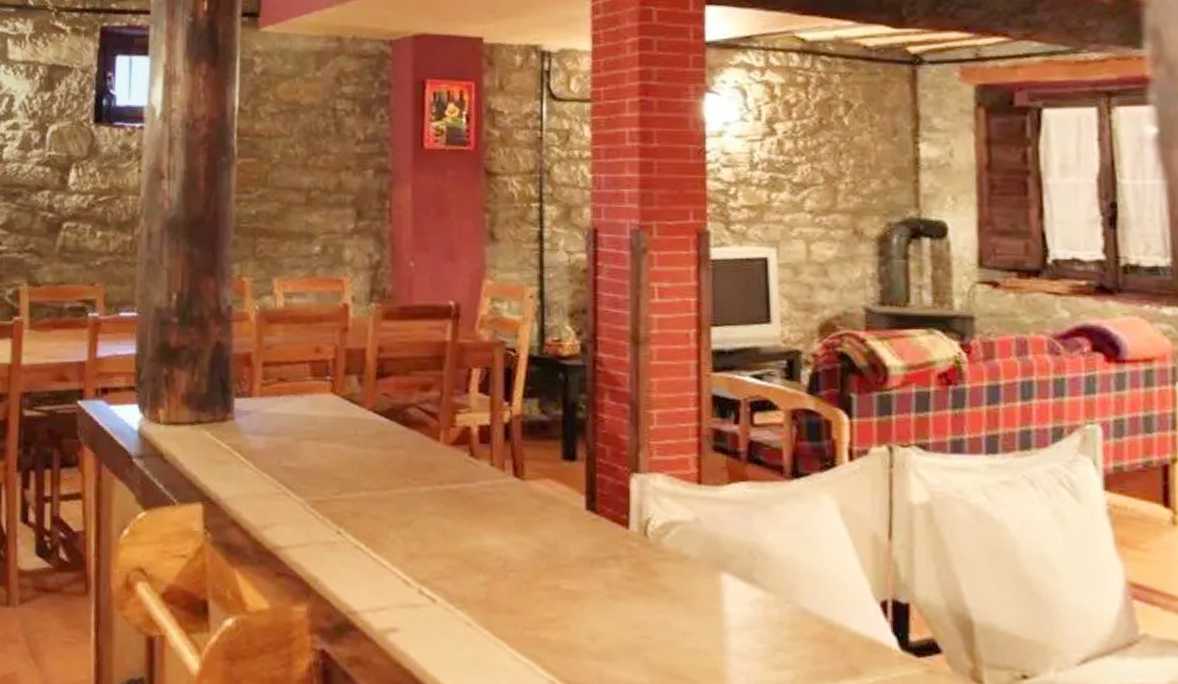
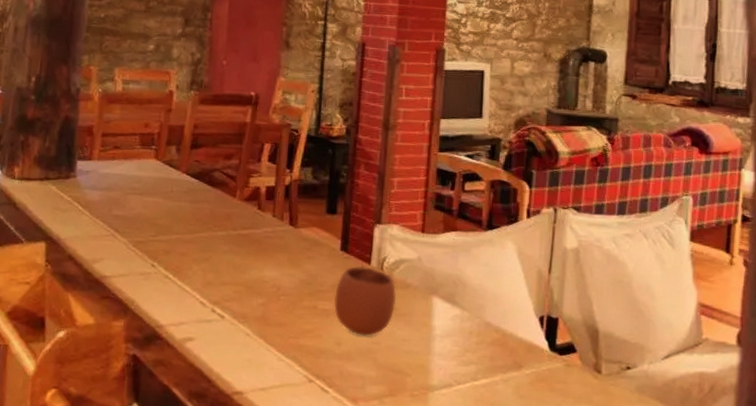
mug: none [583,530,670,627] -> present [334,266,397,336]

